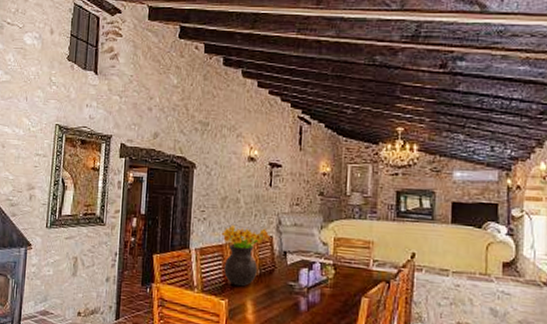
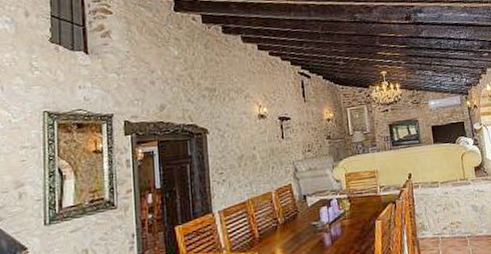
flower arrangement: present [222,224,270,287] -> none [243,178,289,238]

